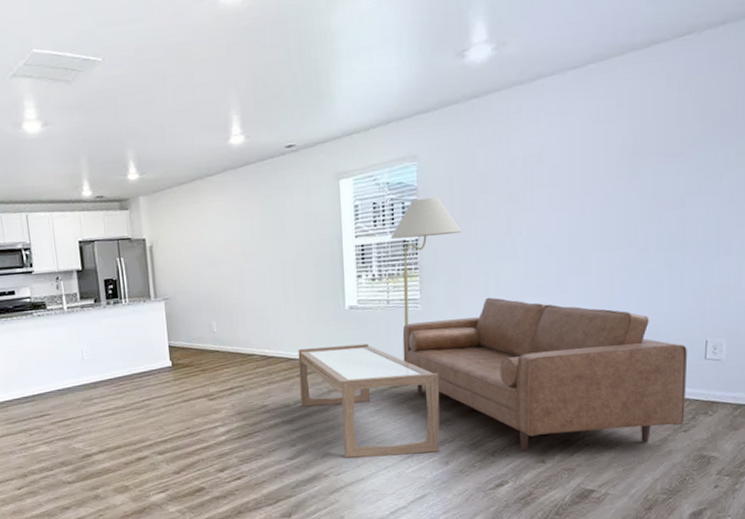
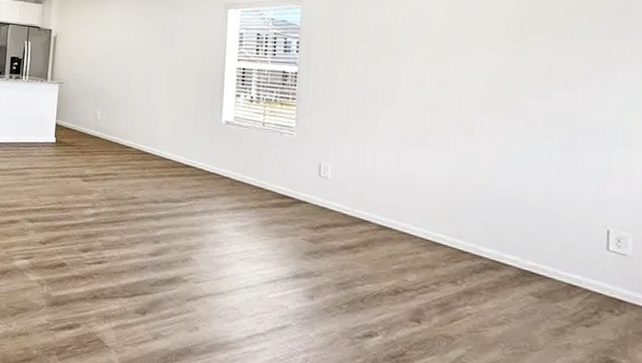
coffee table: present [298,343,440,458] -> none [168,151,310,284]
floor lamp: present [390,197,462,325] -> none [271,37,341,150]
sofa: present [402,297,687,452] -> none [274,139,585,329]

